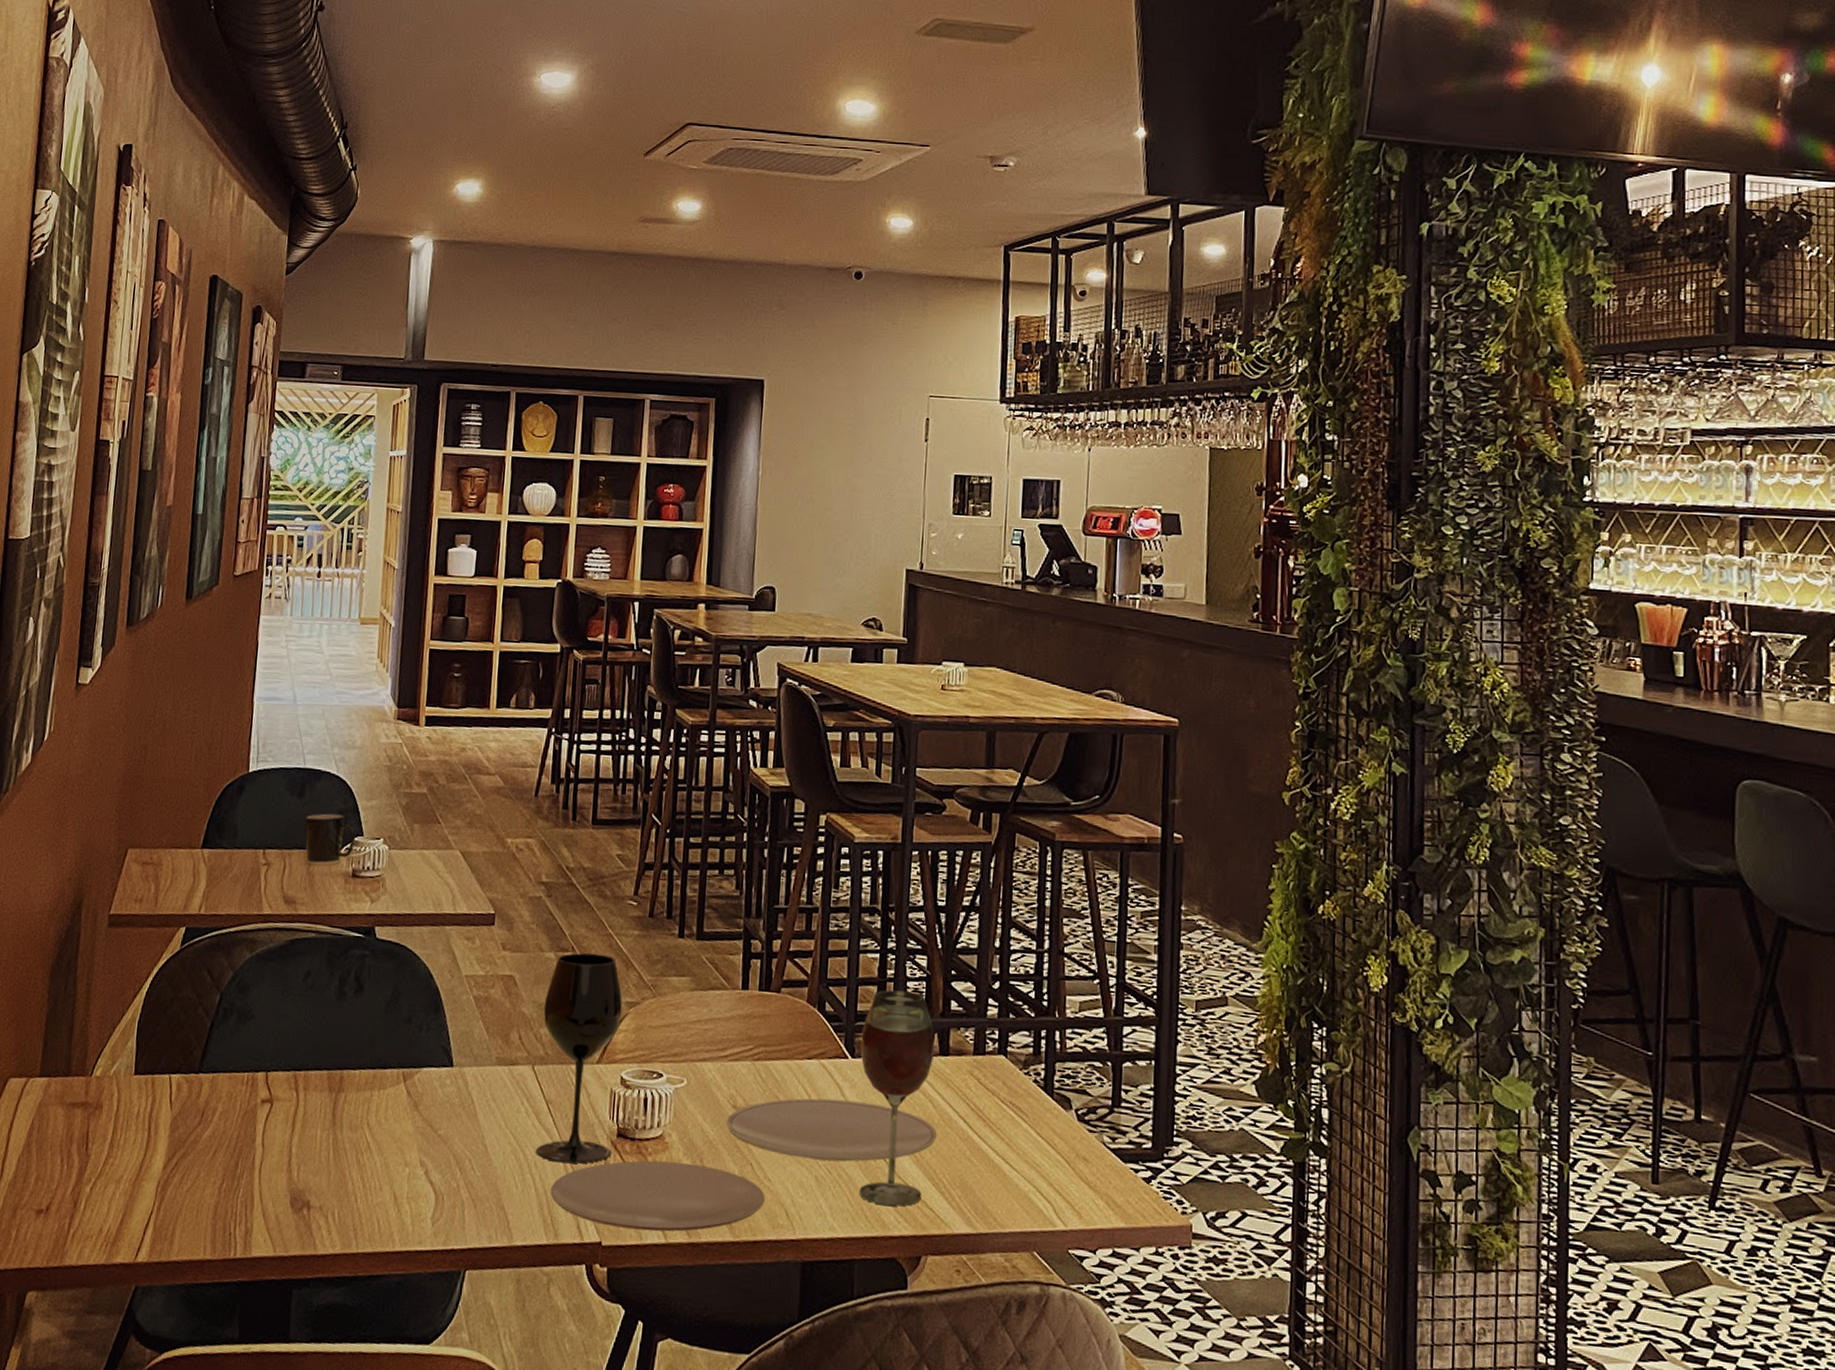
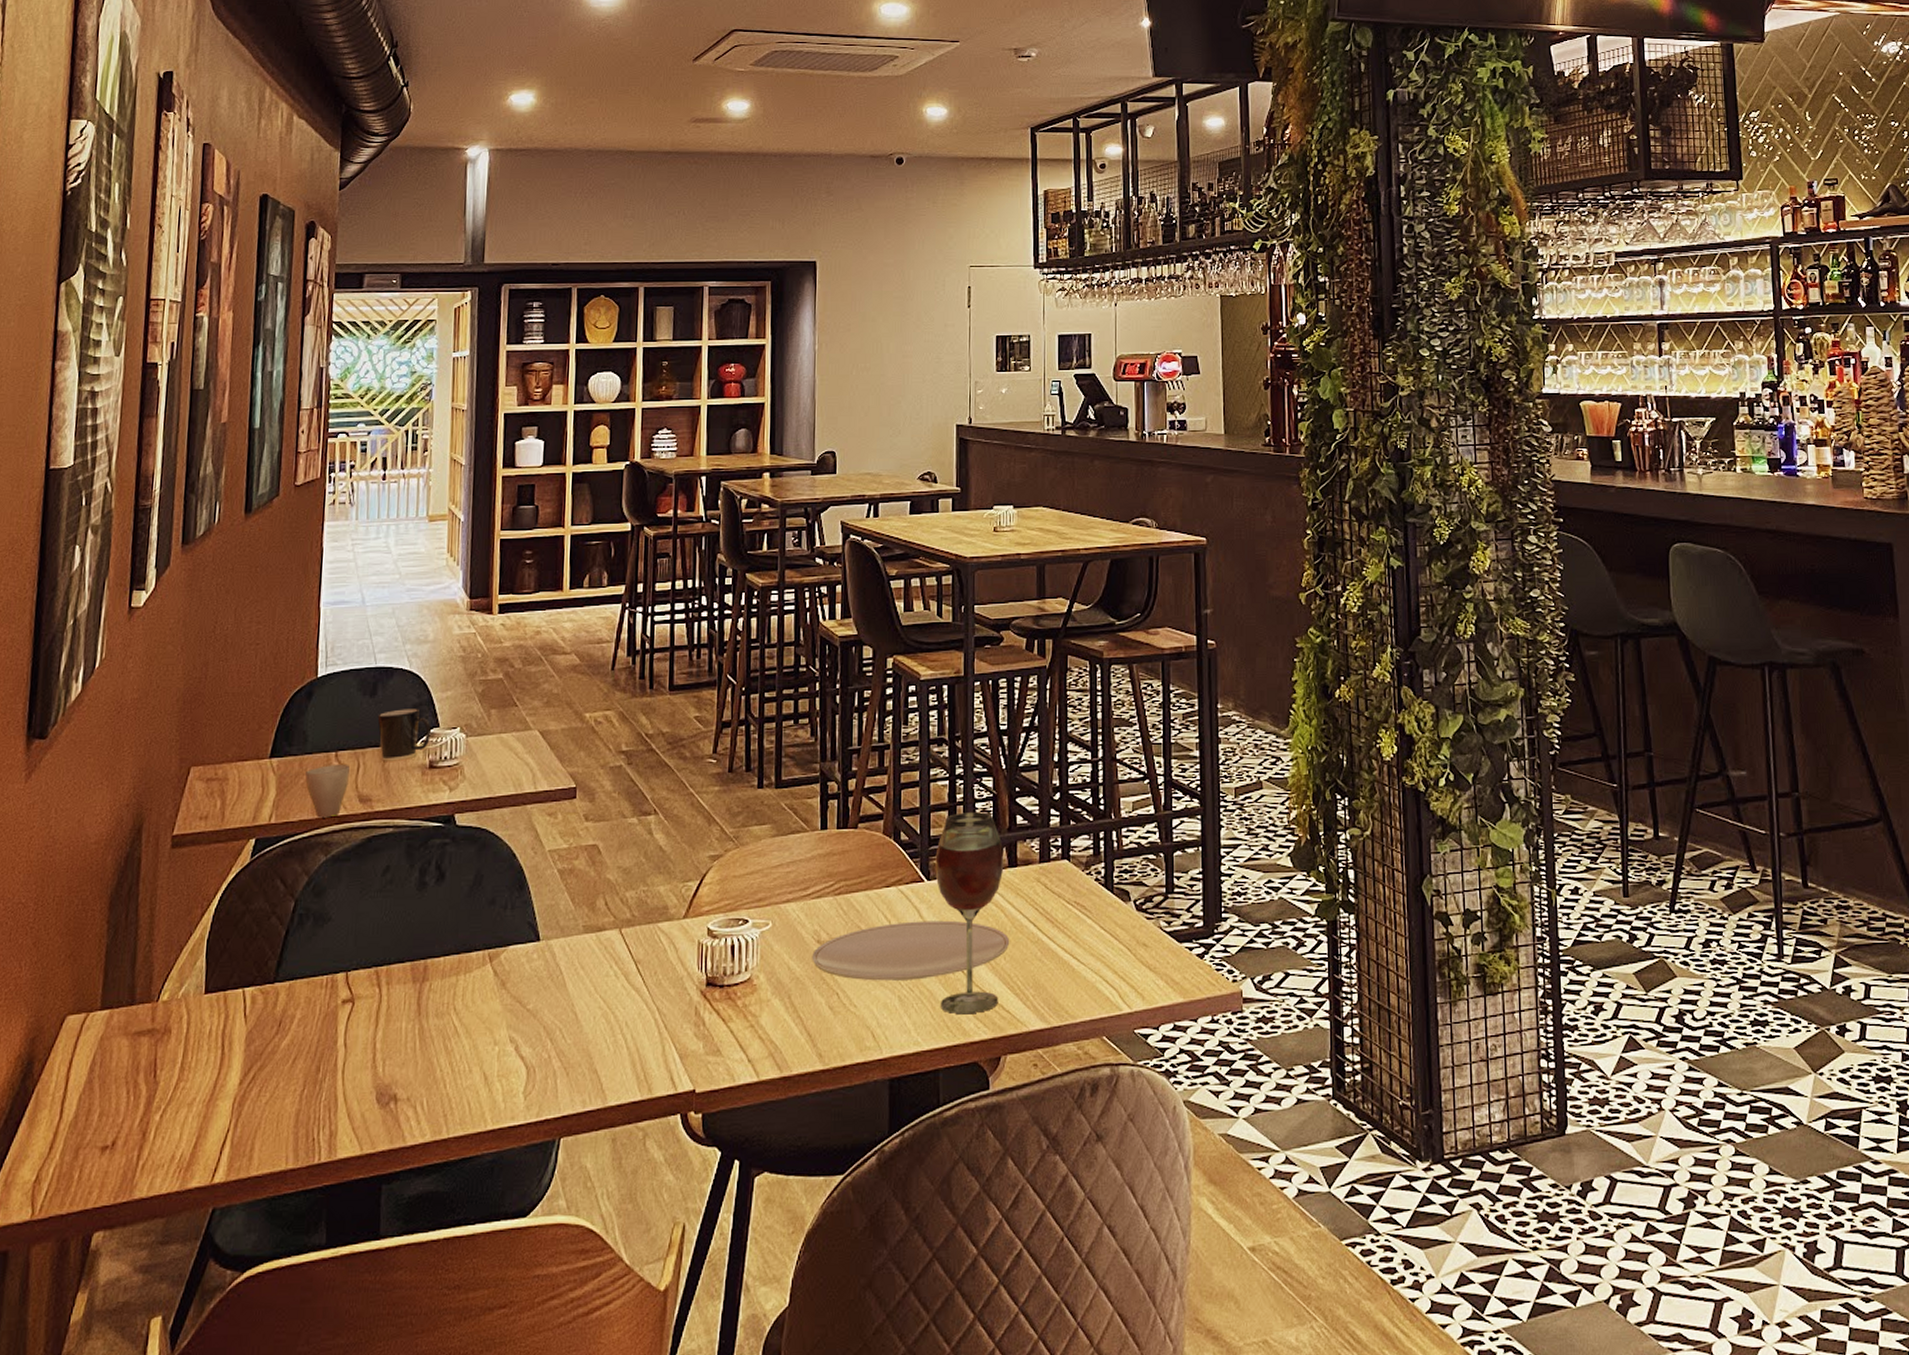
cup: none [234,862,277,915] -> present [305,765,351,818]
wineglass: present [535,953,623,1164] -> none [625,813,706,1019]
plate: present [550,1160,766,1232] -> none [642,1001,853,1073]

